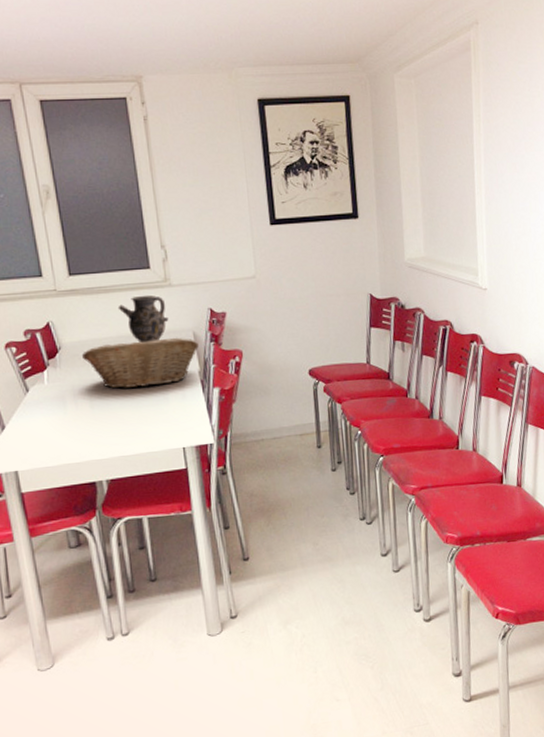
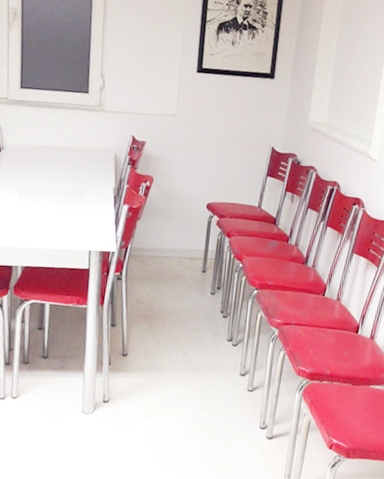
fruit basket: present [81,337,199,389] -> none [19,152,118,195]
ewer: present [118,295,169,344] -> none [56,115,97,157]

